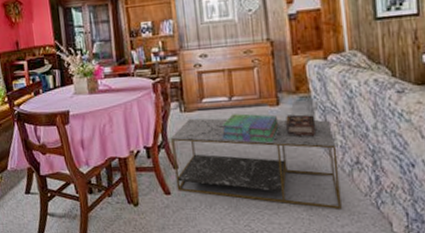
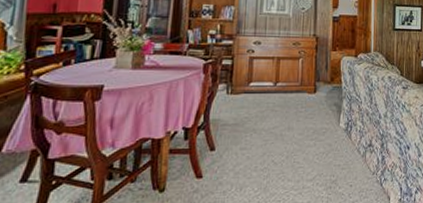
coffee table: present [171,118,342,209] -> none [210,100,356,187]
stack of books: present [220,113,281,145] -> none [262,98,315,128]
spell book: present [285,114,317,137] -> none [318,102,343,122]

